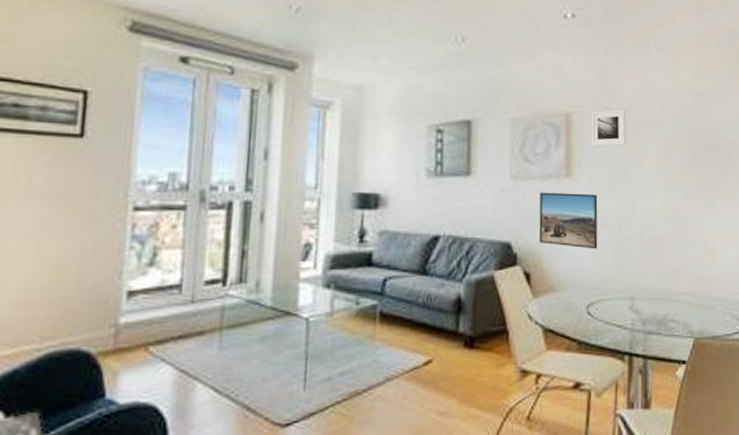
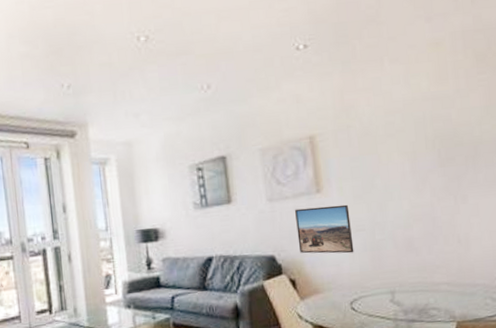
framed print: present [590,109,627,147] -> none [333,124,370,163]

